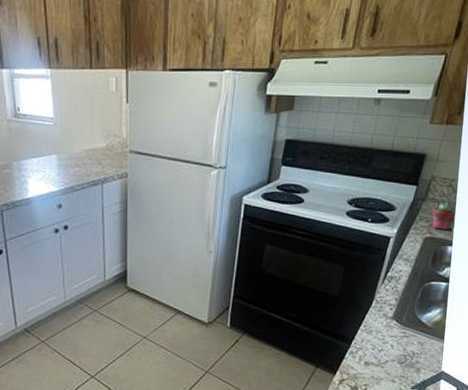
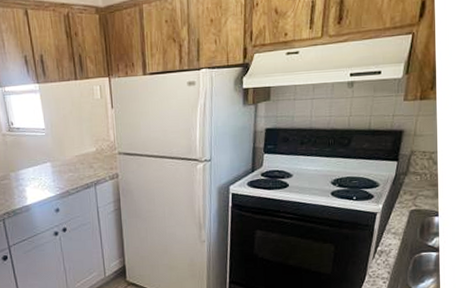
potted succulent: present [432,202,457,231] -> none [415,175,440,202]

